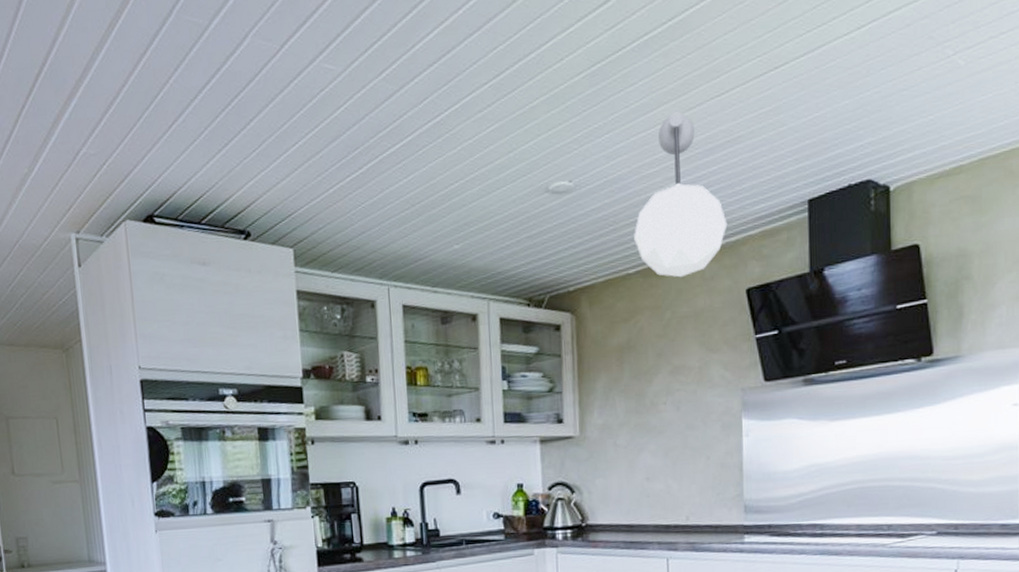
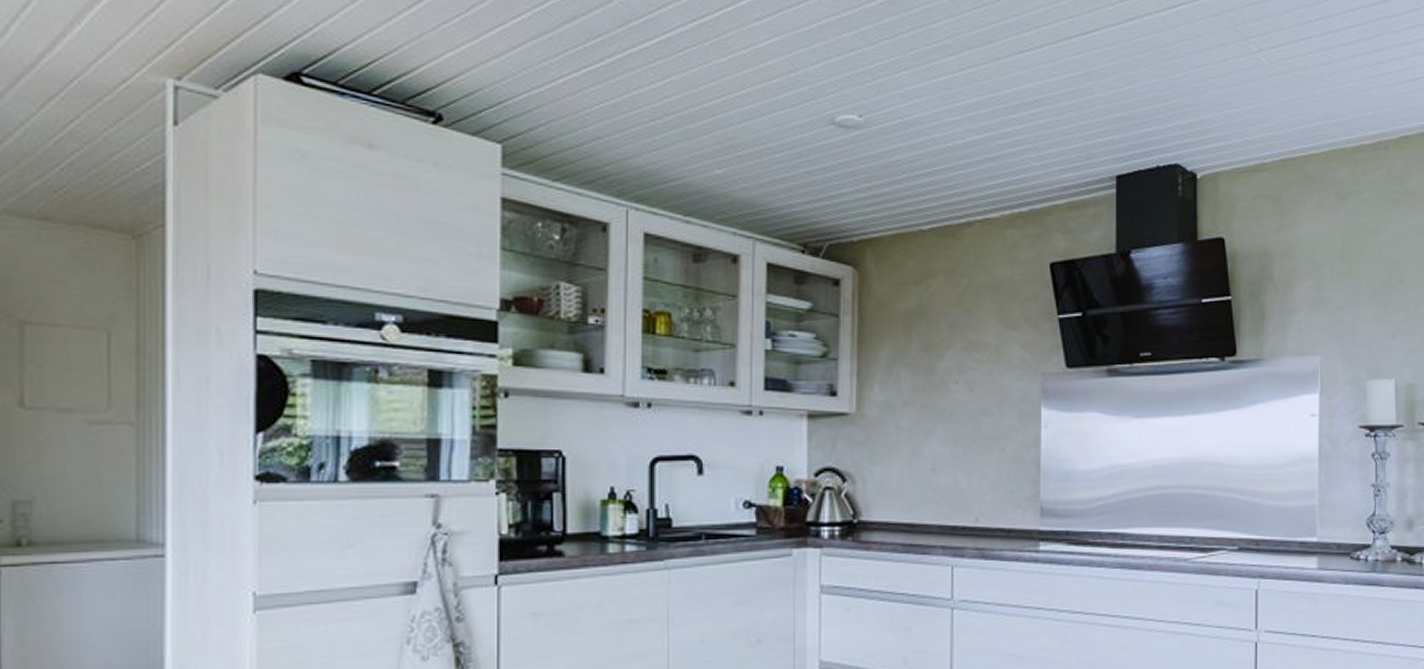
pendant lamp: present [634,111,728,278] -> none [930,59,1032,242]

